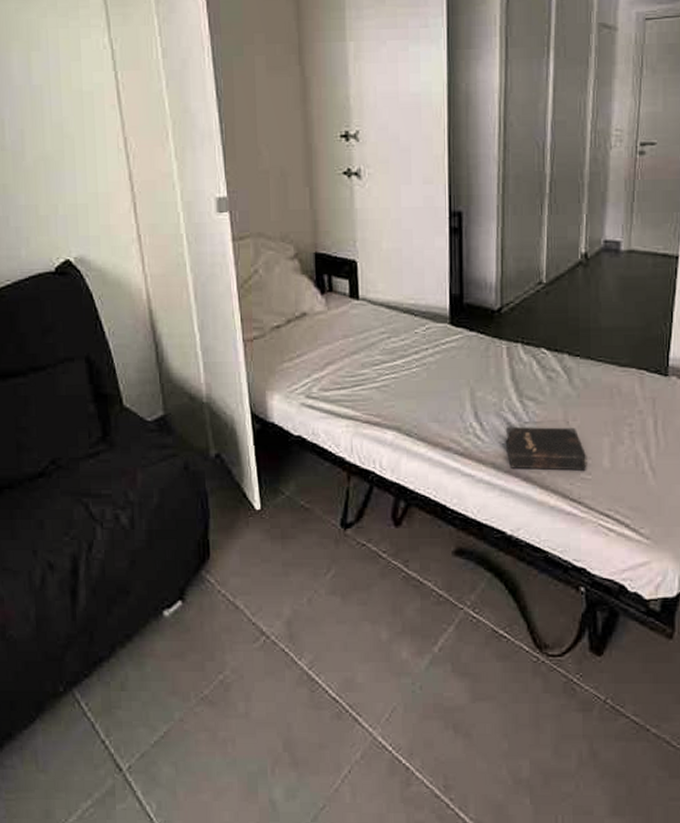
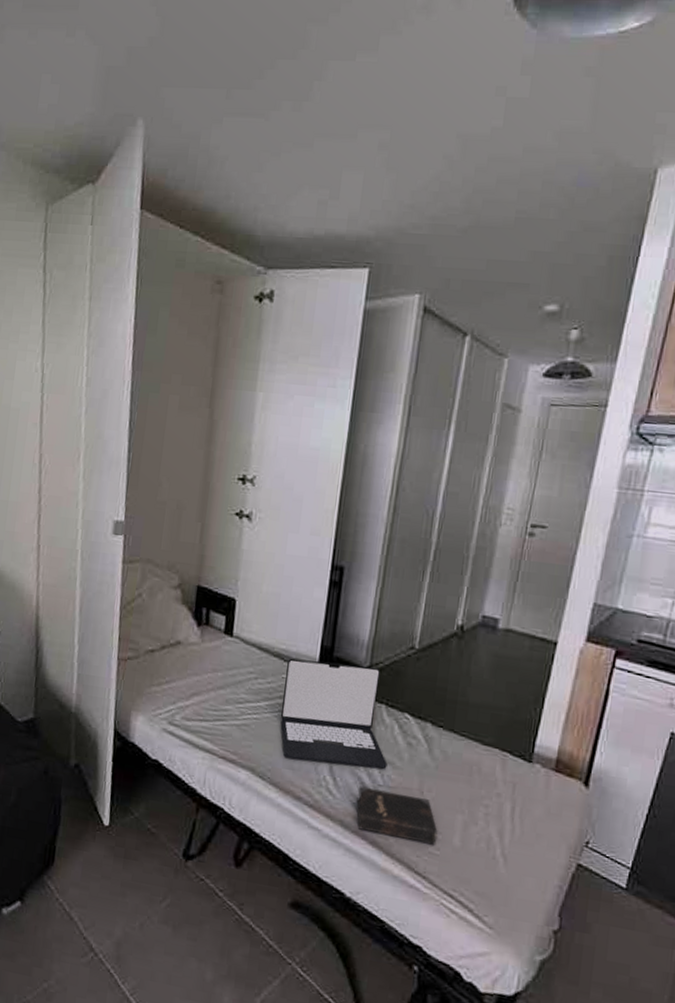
laptop: none [418,308,531,412] -> present [280,658,388,769]

